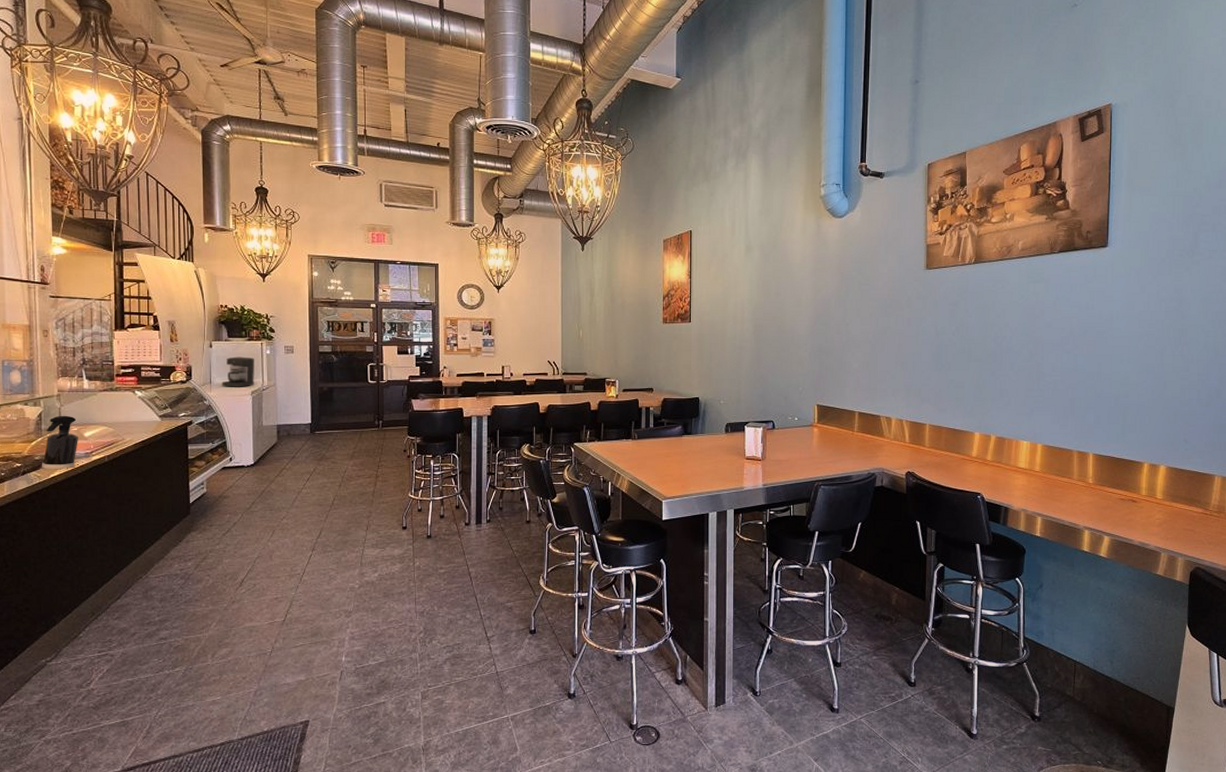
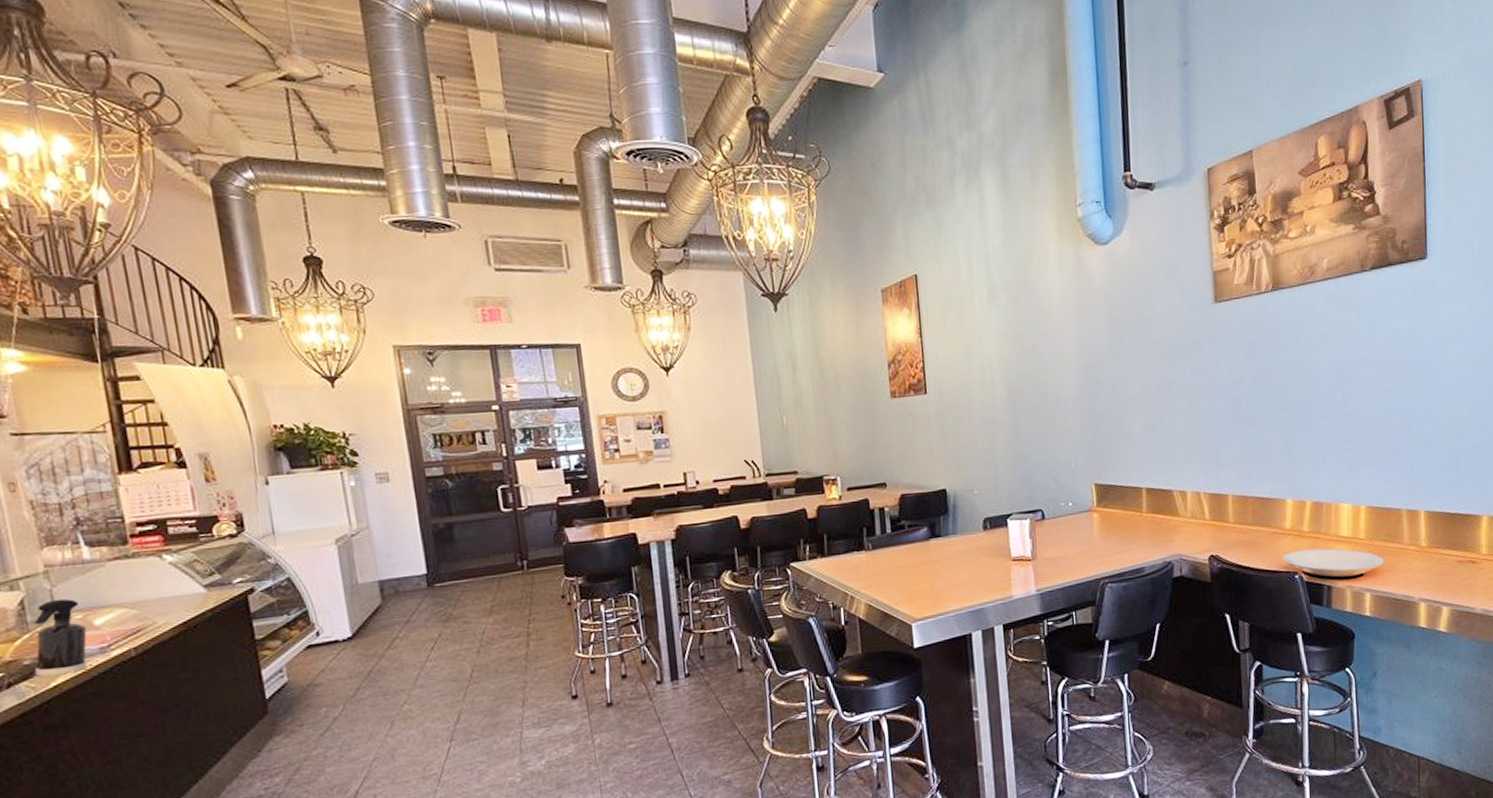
coffee maker: present [222,356,254,387] -> none [290,493,338,537]
plate: none [968,475,1055,504] -> present [1282,548,1384,580]

